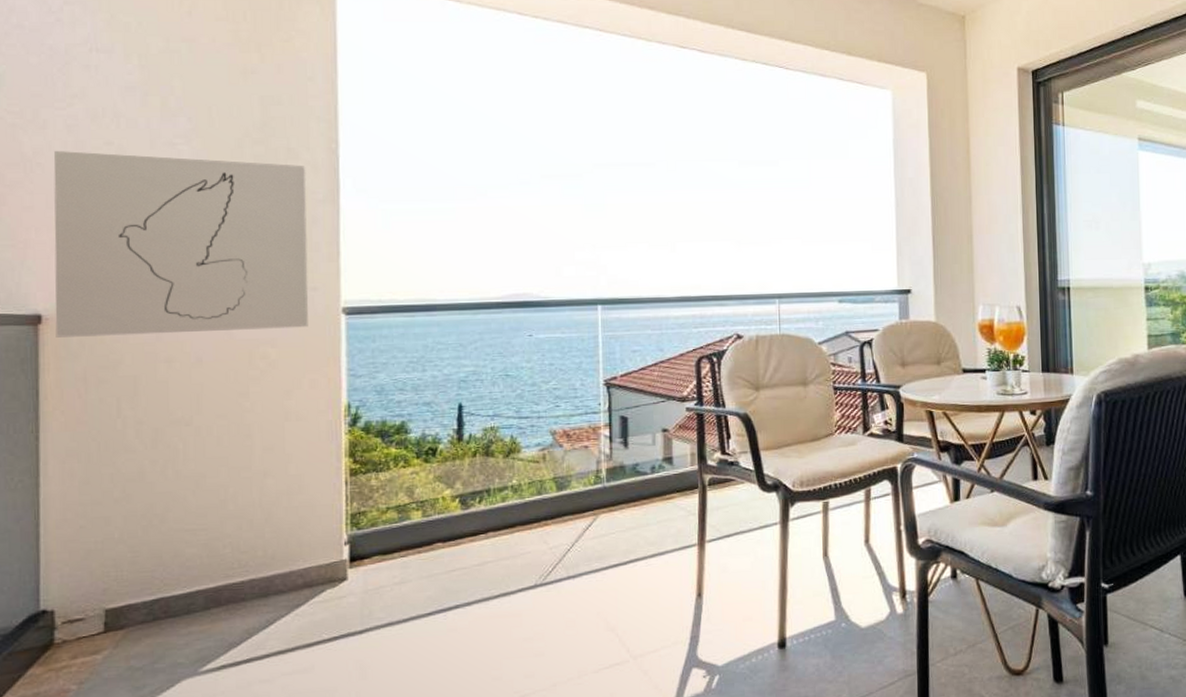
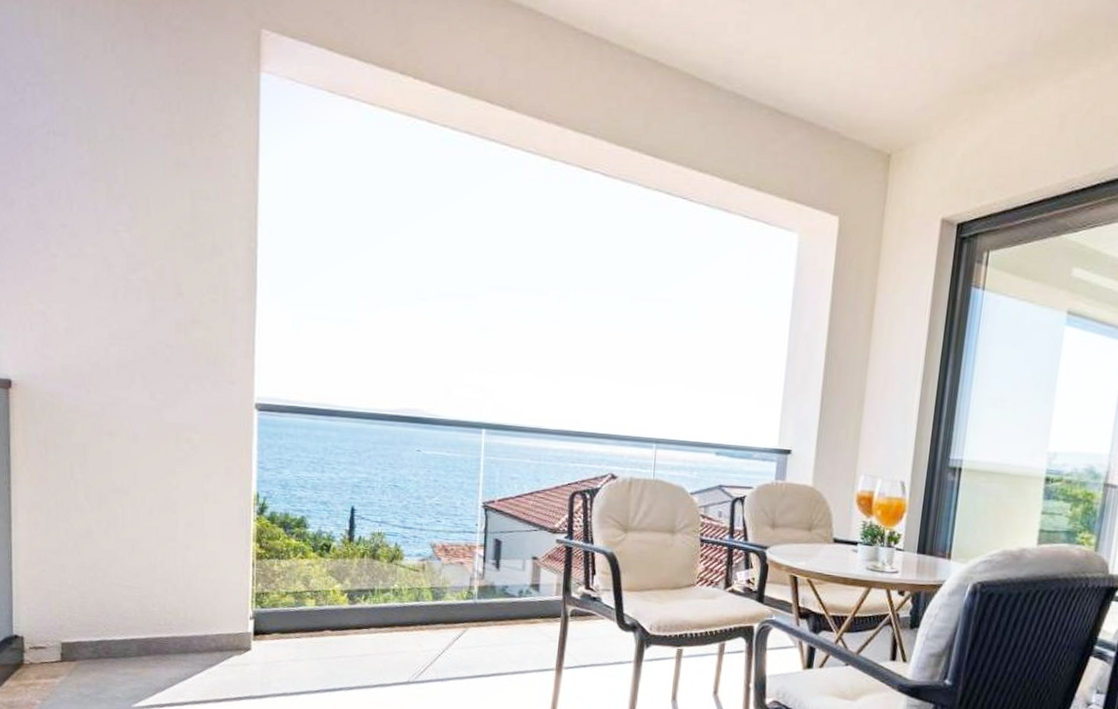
wall art: present [53,150,309,338] -> none [19,228,228,418]

